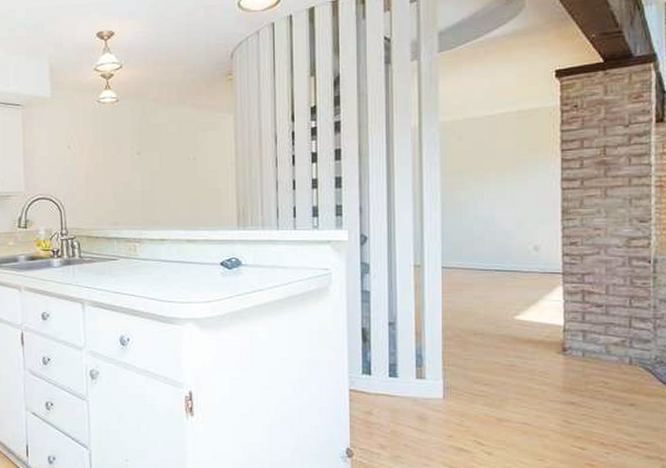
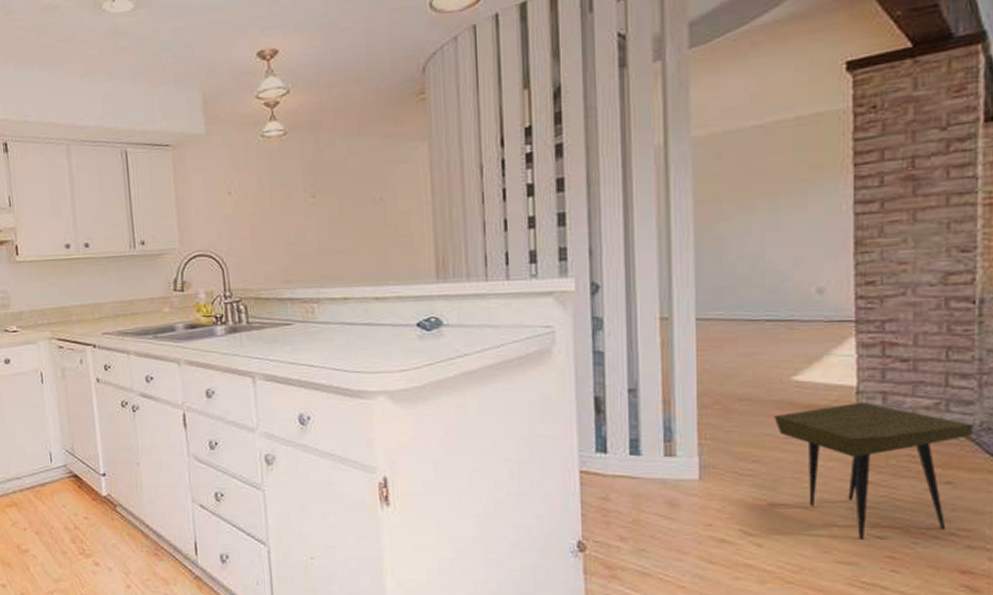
side table: none [500,338,650,450] -> present [773,401,973,540]

